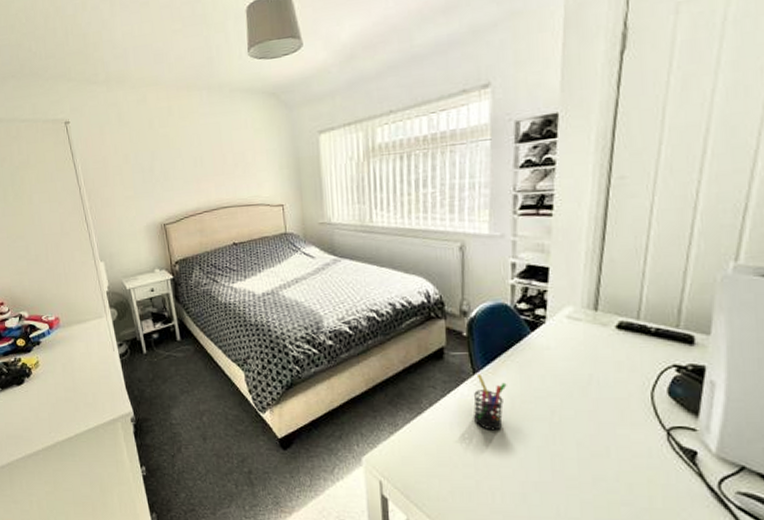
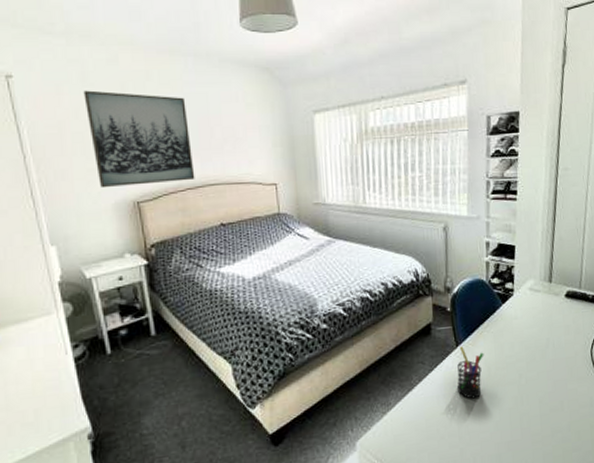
wall art: none [120,128,211,213] -> present [83,90,195,188]

